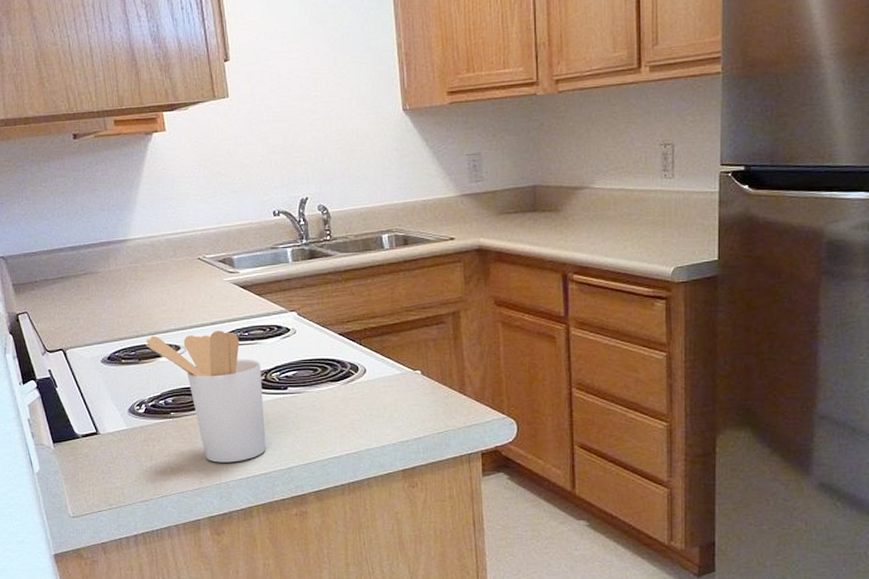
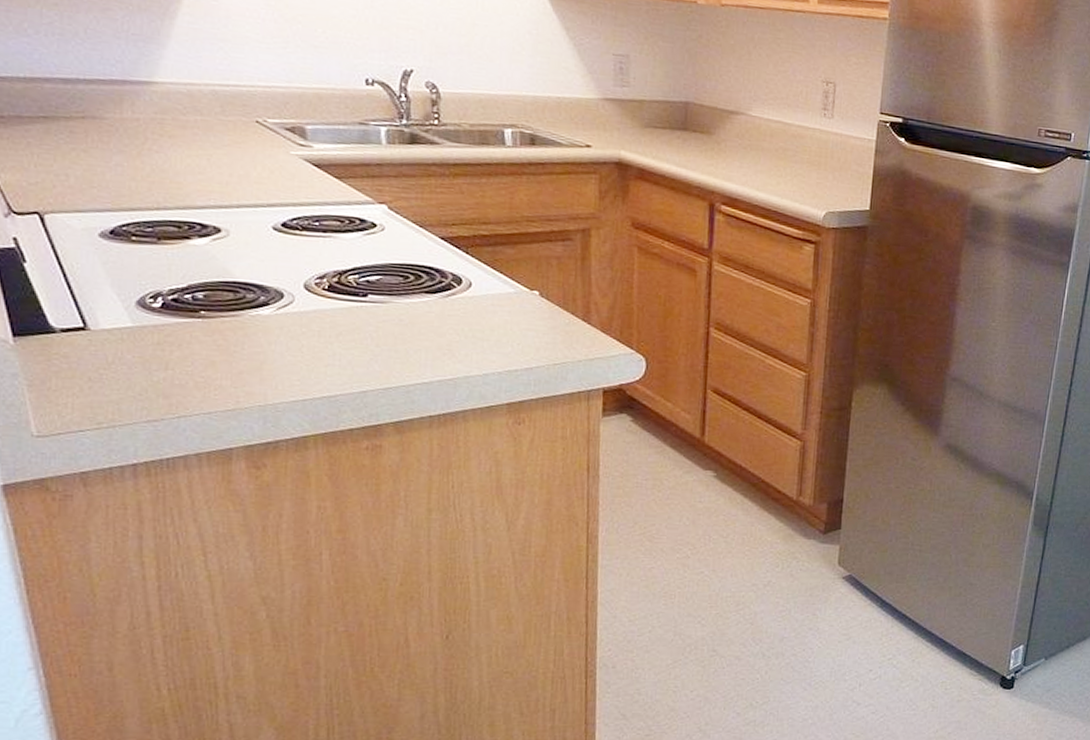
utensil holder: present [146,330,266,463] -> none [170,210,334,380]

